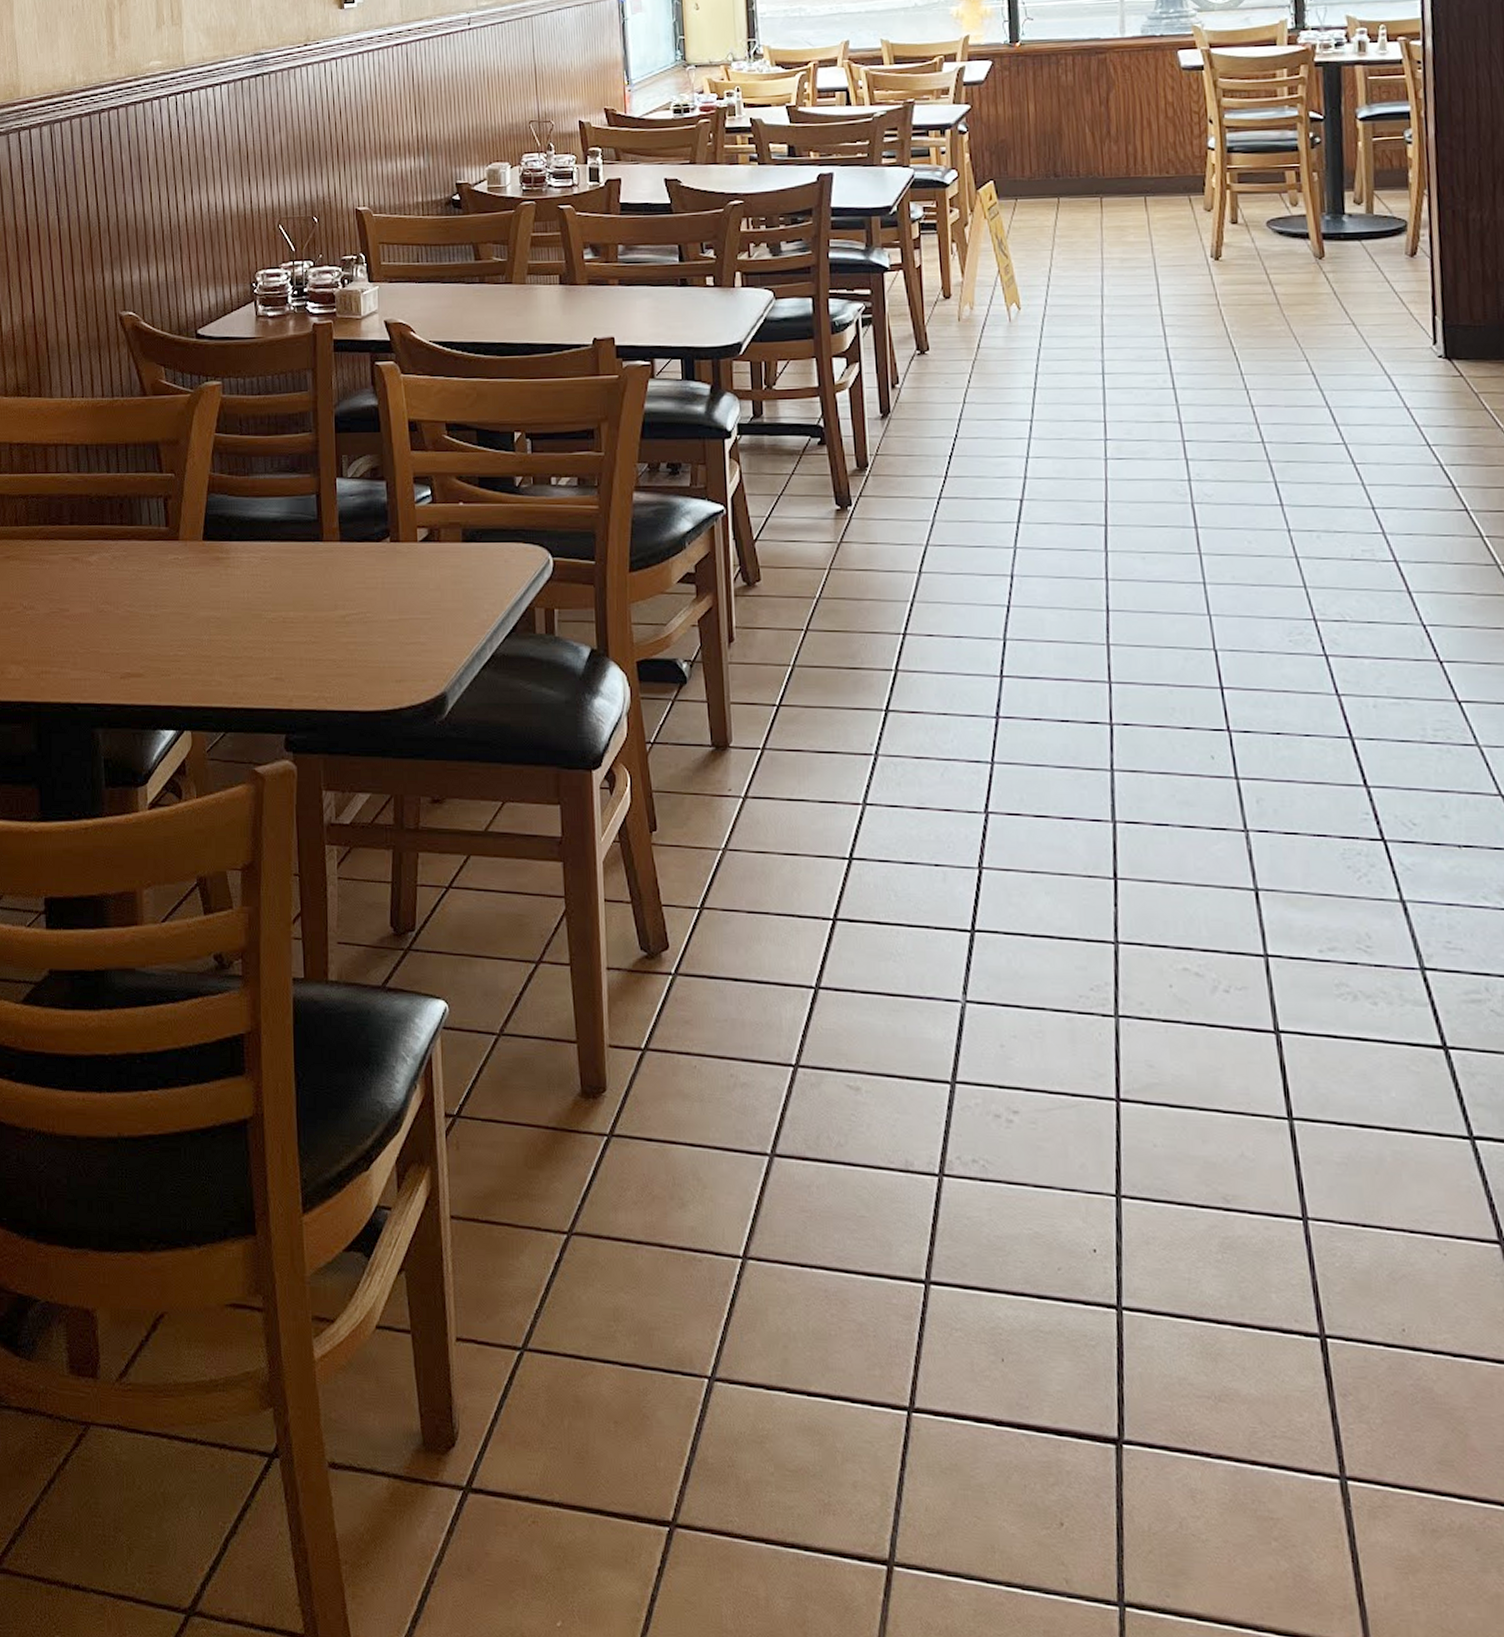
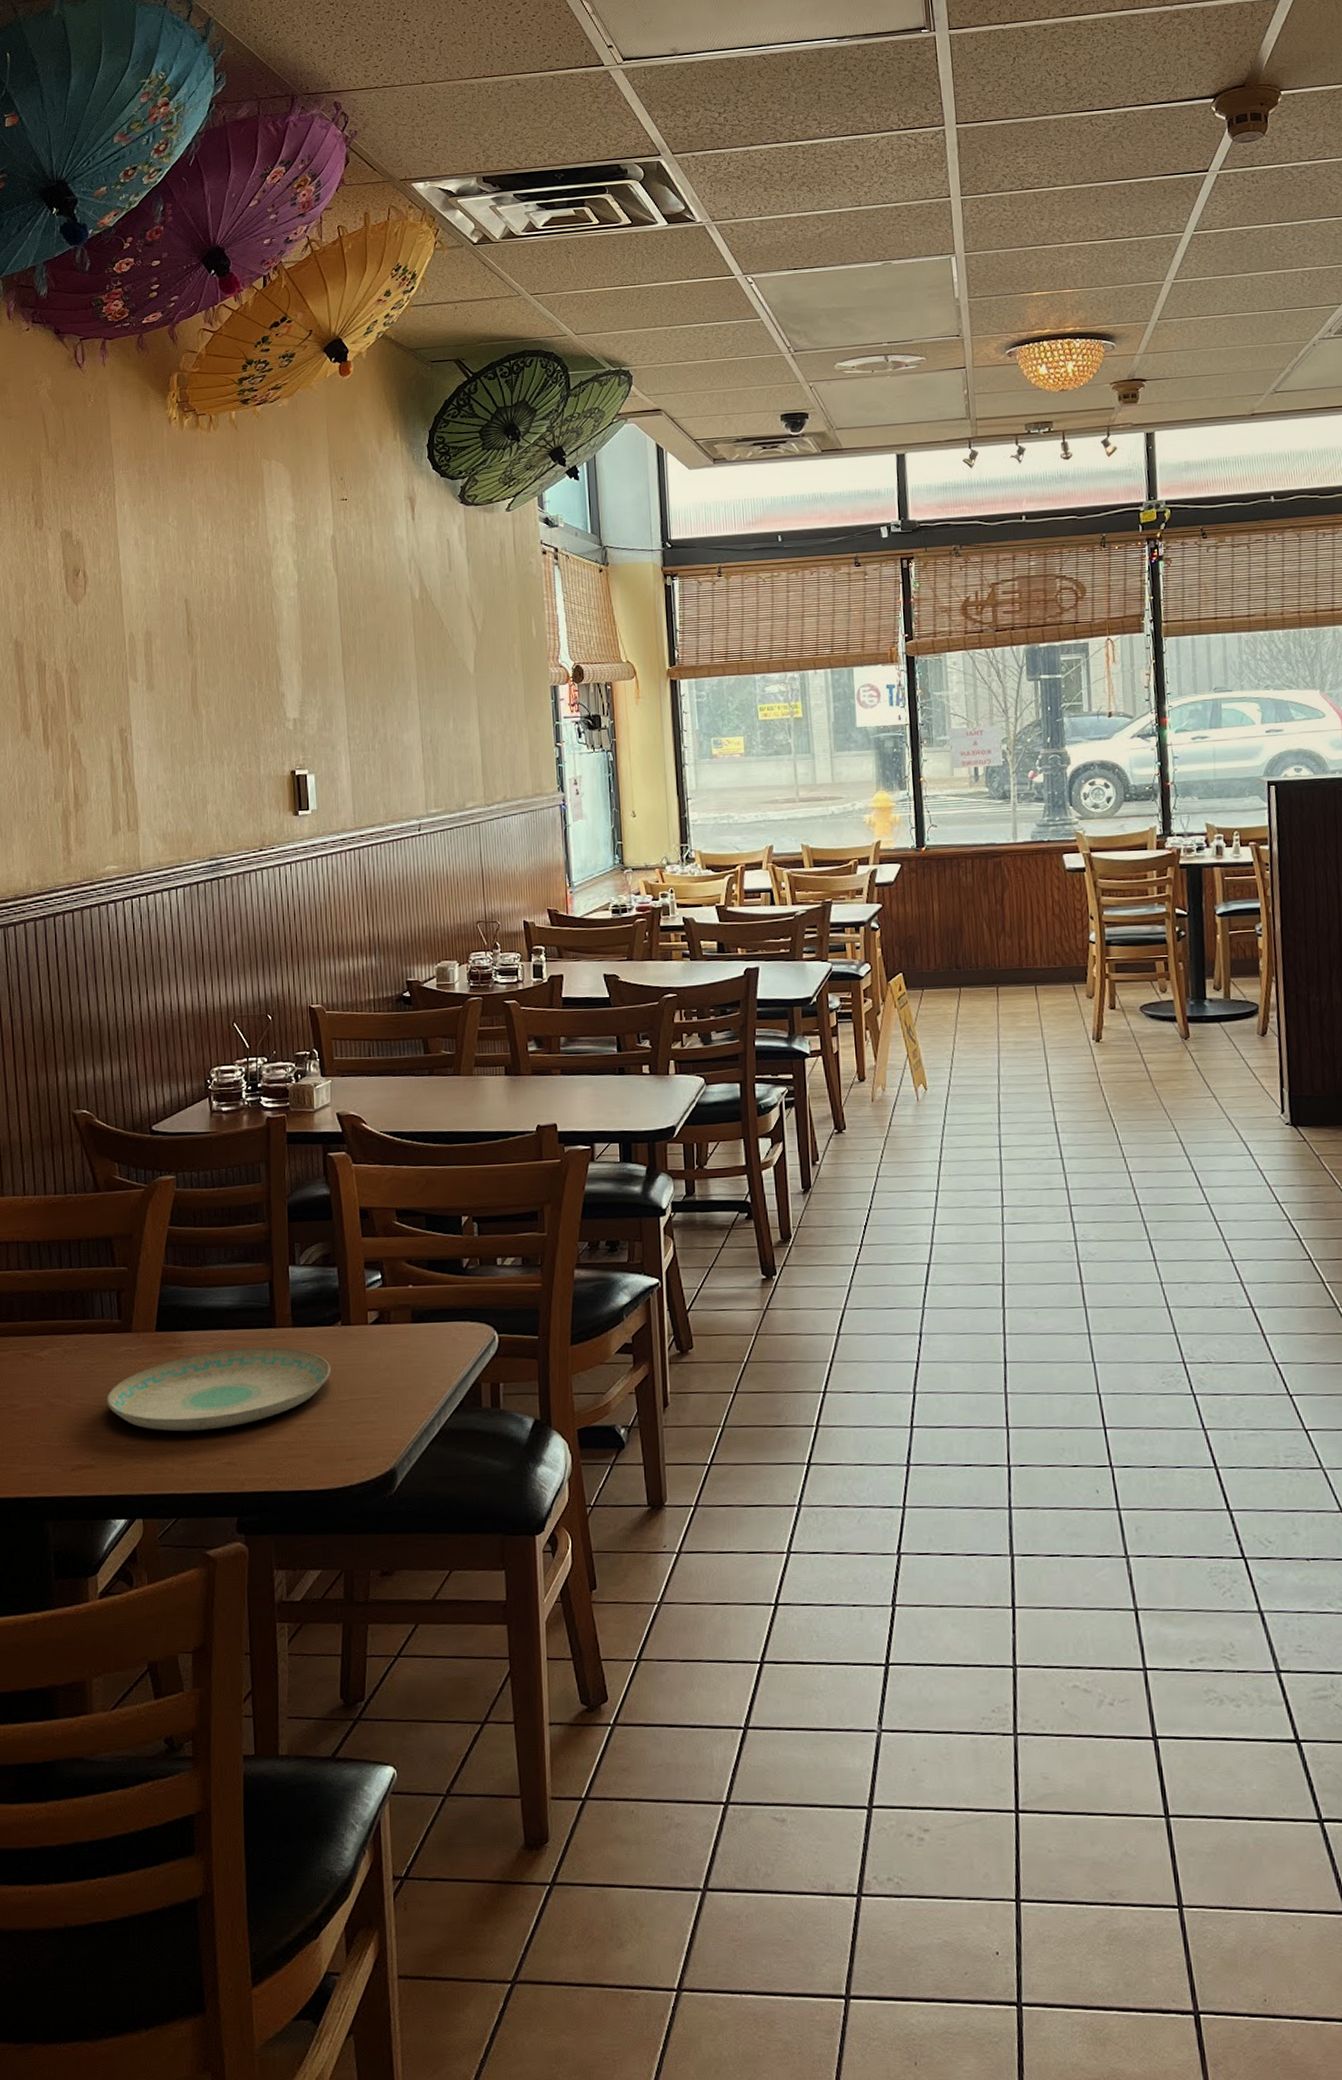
plate: none [154,561,379,644] -> present [106,1347,330,1432]

